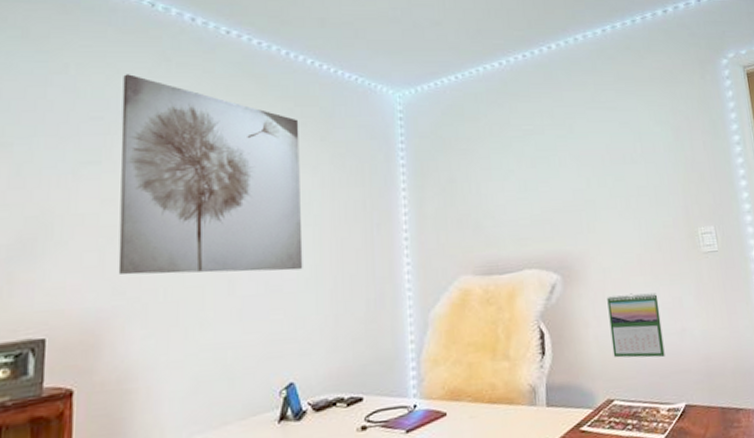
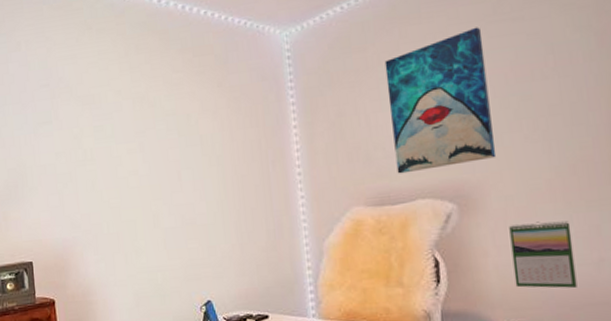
wall art: present [118,74,303,275] -> none [59,44,211,213]
wall art: none [496,111,596,243] -> present [384,27,497,174]

